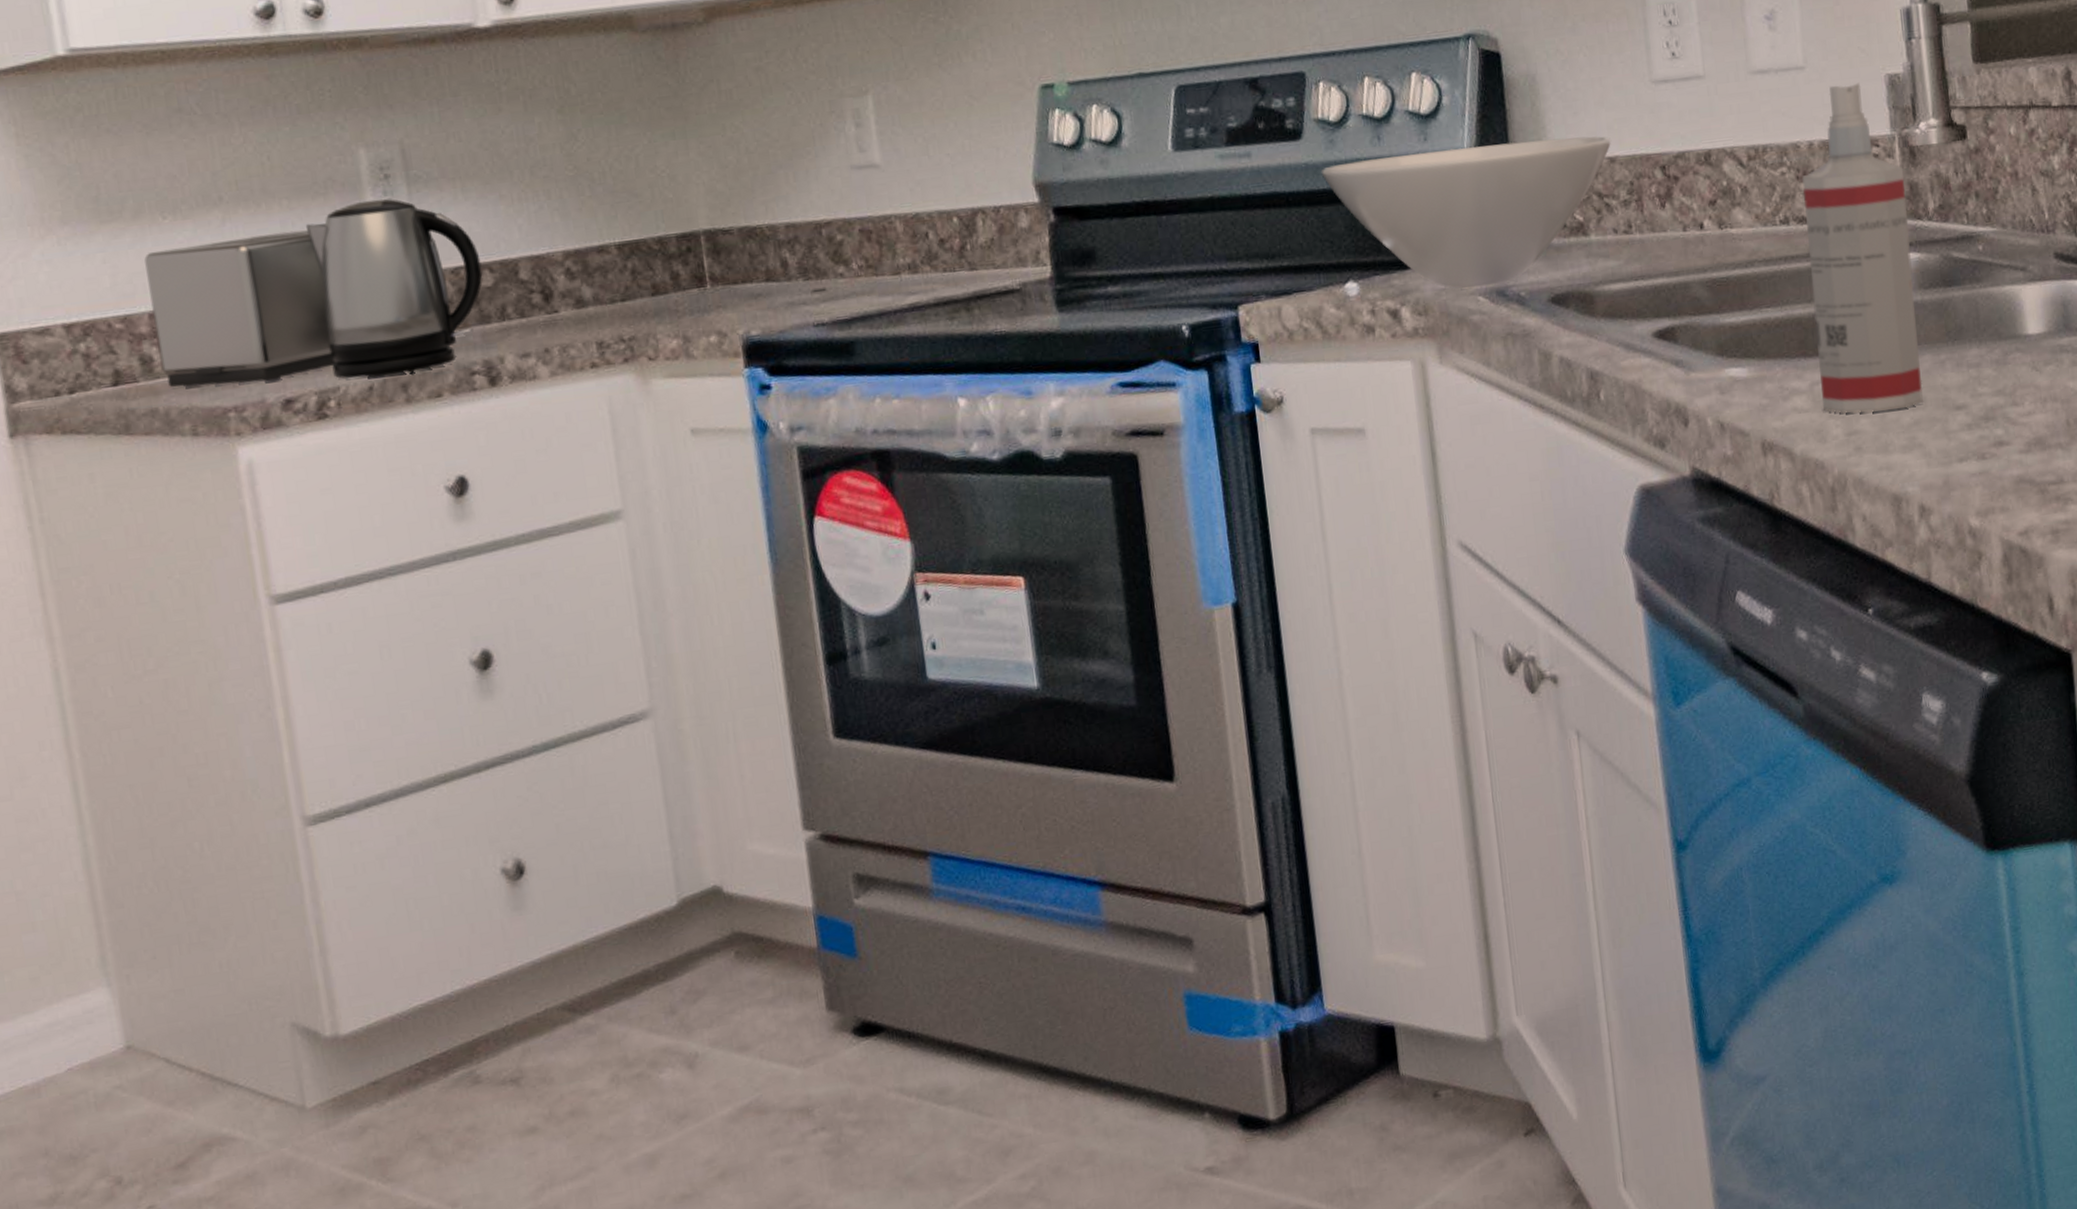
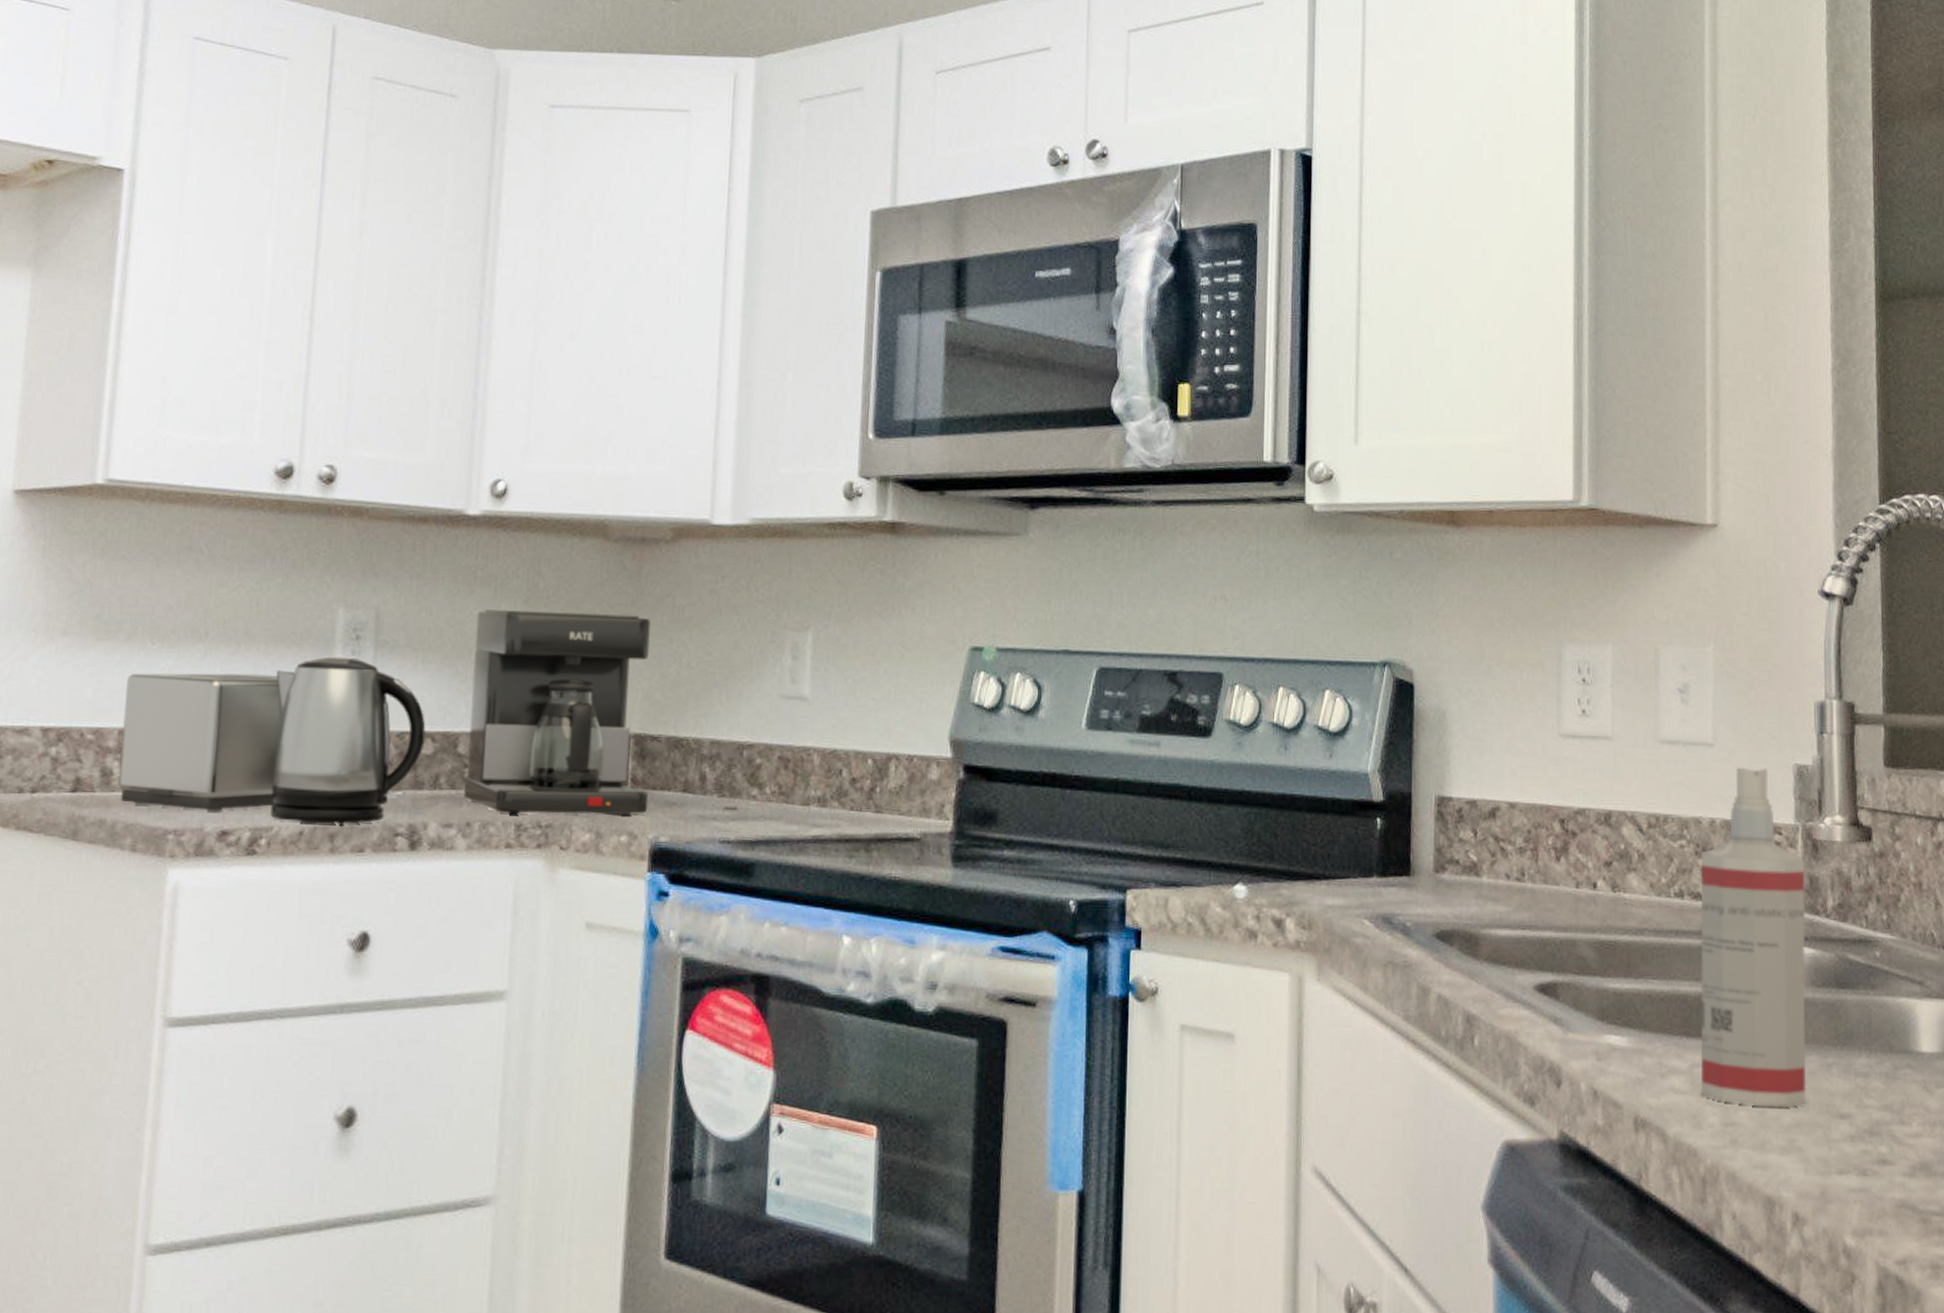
coffee maker: none [510,107,733,334] -> present [464,609,650,815]
bowl: present [1321,136,1612,289] -> none [1225,766,1514,911]

